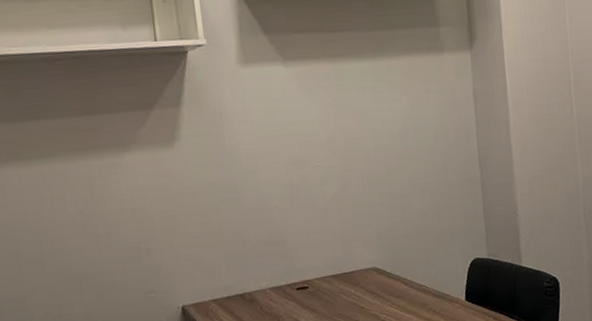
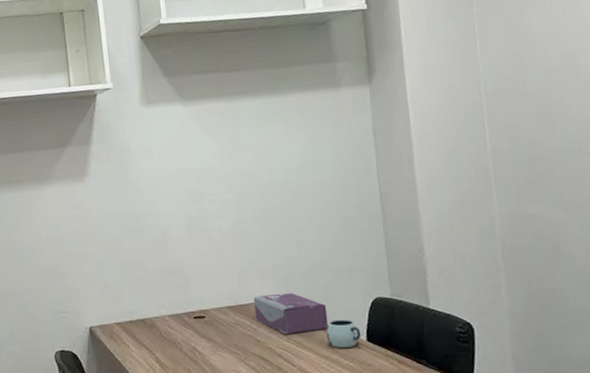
tissue box: none [357,258,431,300] -> present [253,292,329,334]
mug: none [428,281,461,310] -> present [326,320,361,348]

